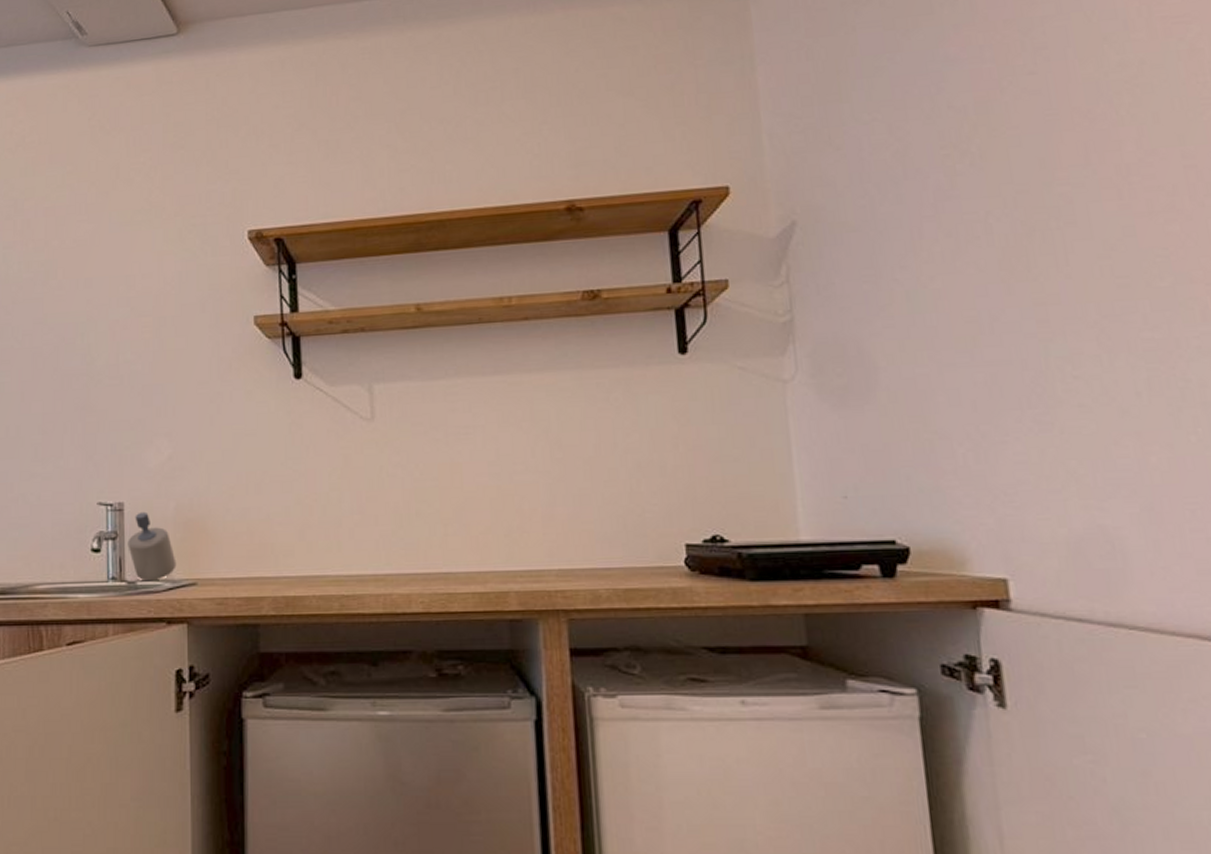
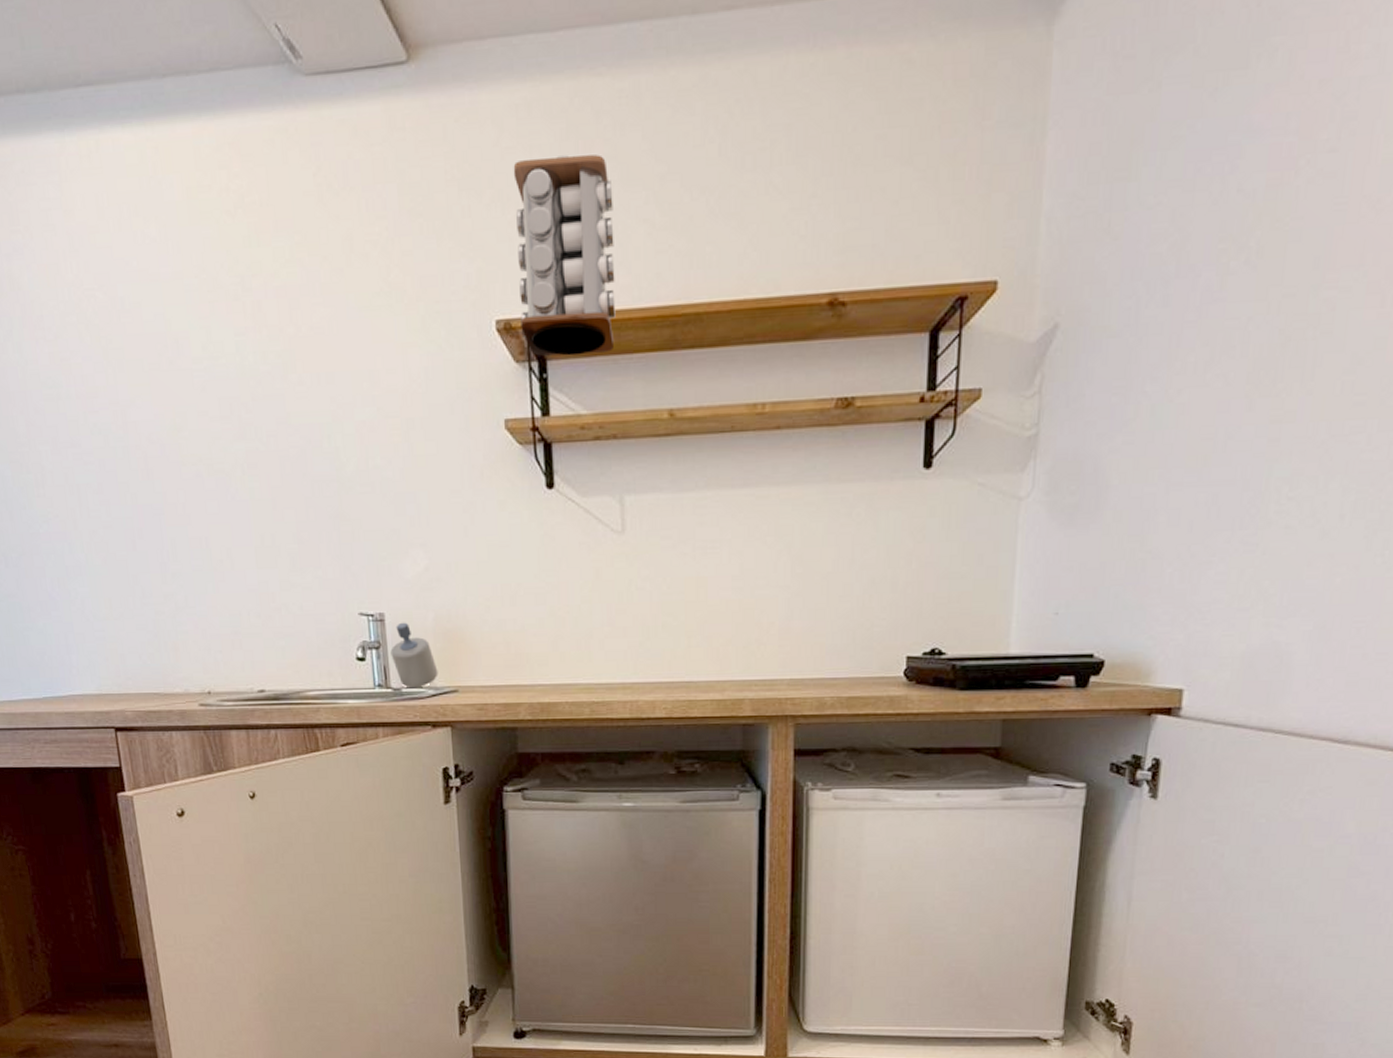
spice rack: none [267,96,362,260] -> present [513,154,616,356]

